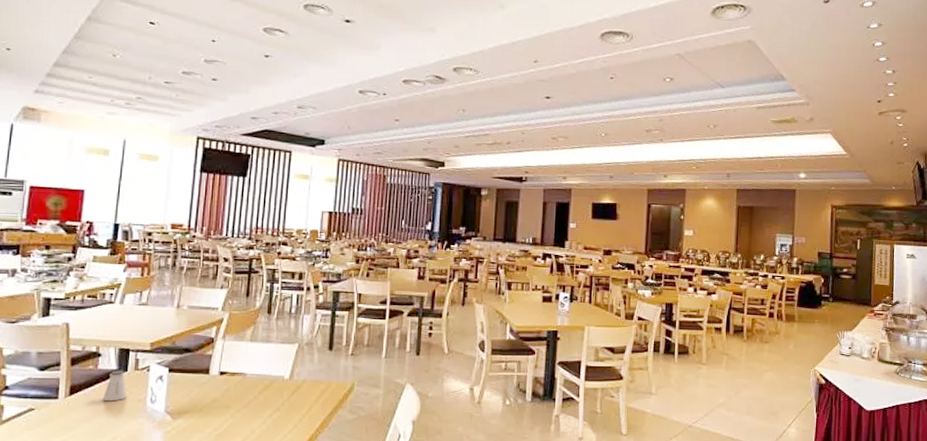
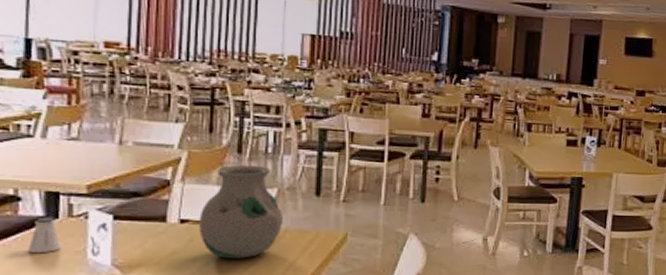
vase: none [234,324,302,406] -> present [199,165,283,259]

